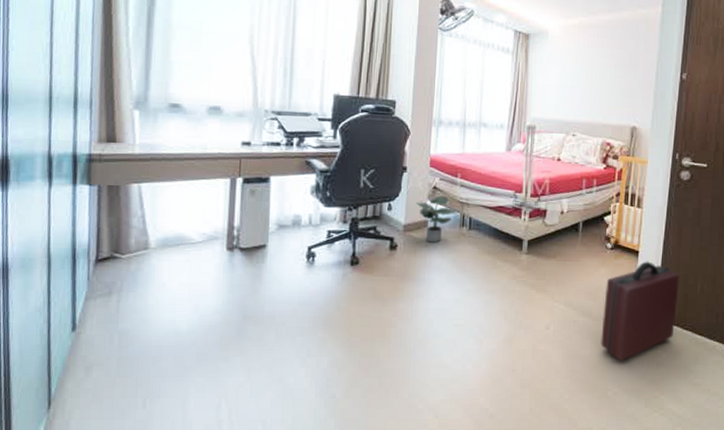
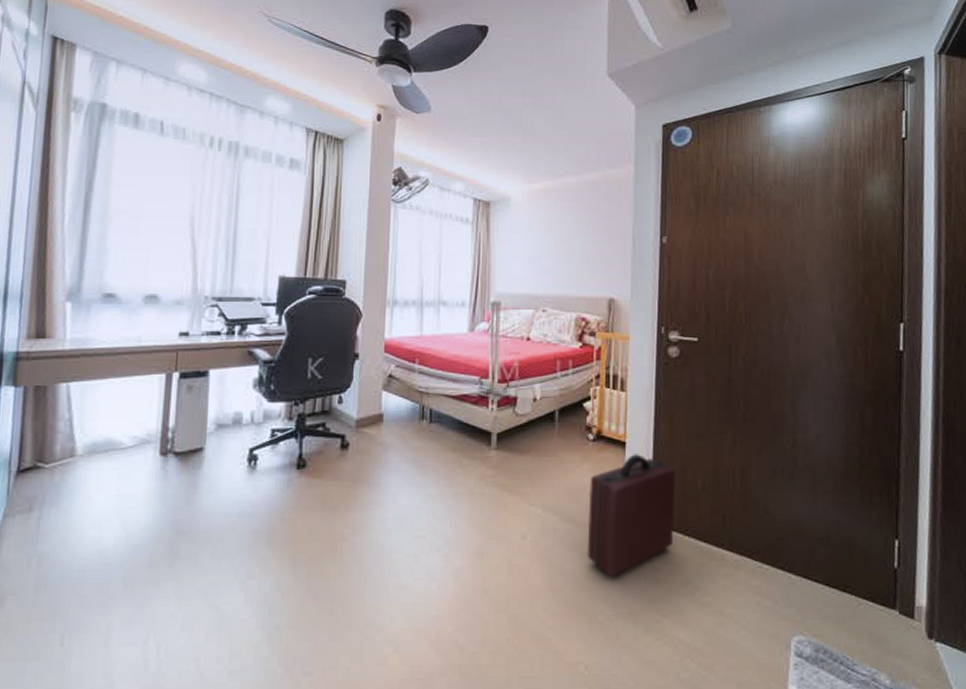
potted plant: present [416,195,457,243] -> none [370,384,415,440]

